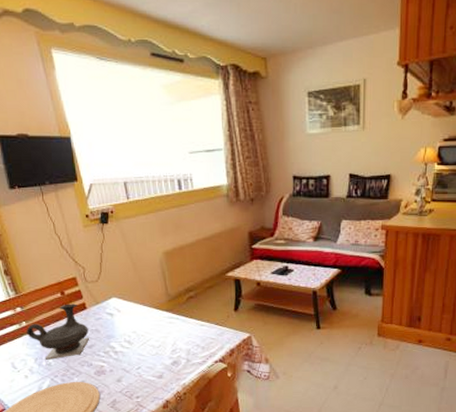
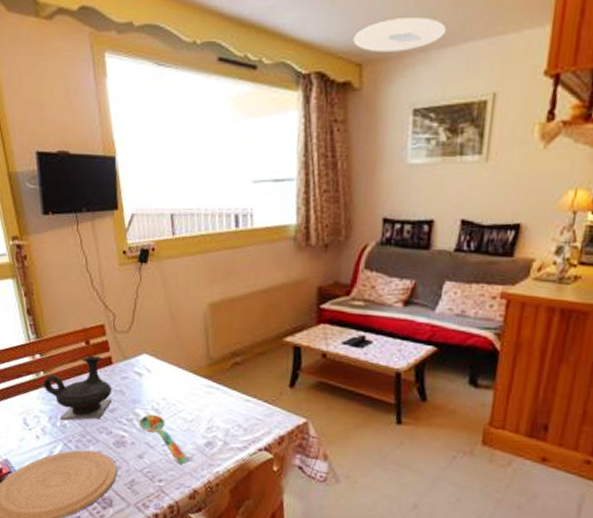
spoon: none [115,346,160,382] -> present [139,414,189,464]
ceiling light: none [257,22,326,48] -> present [353,18,447,52]

